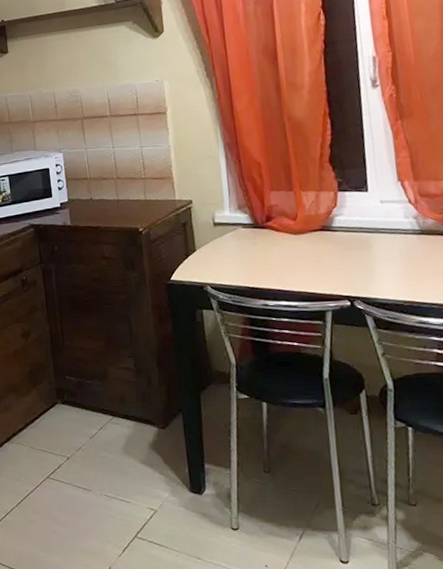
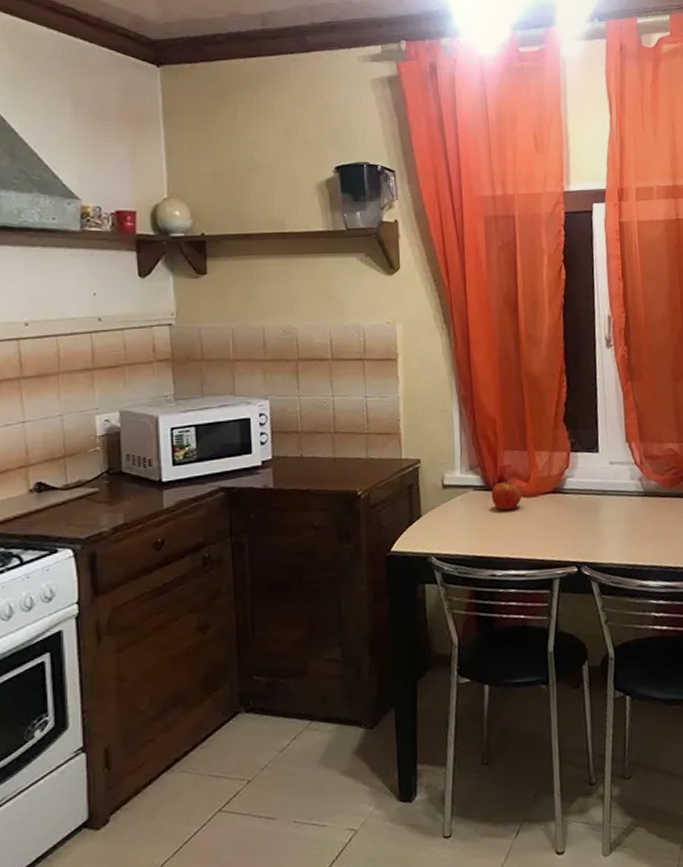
apple: none [259,219,291,246] -> present [491,480,522,510]

